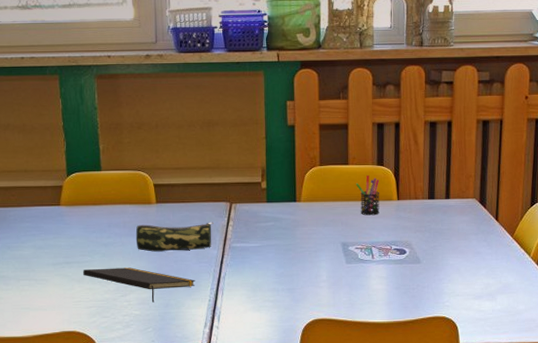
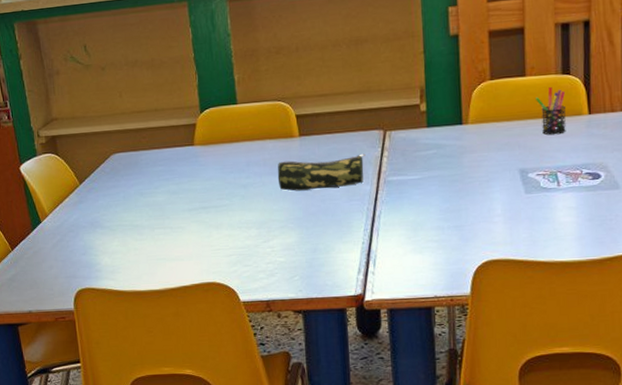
notepad: present [83,267,195,303] -> none [221,209,346,248]

